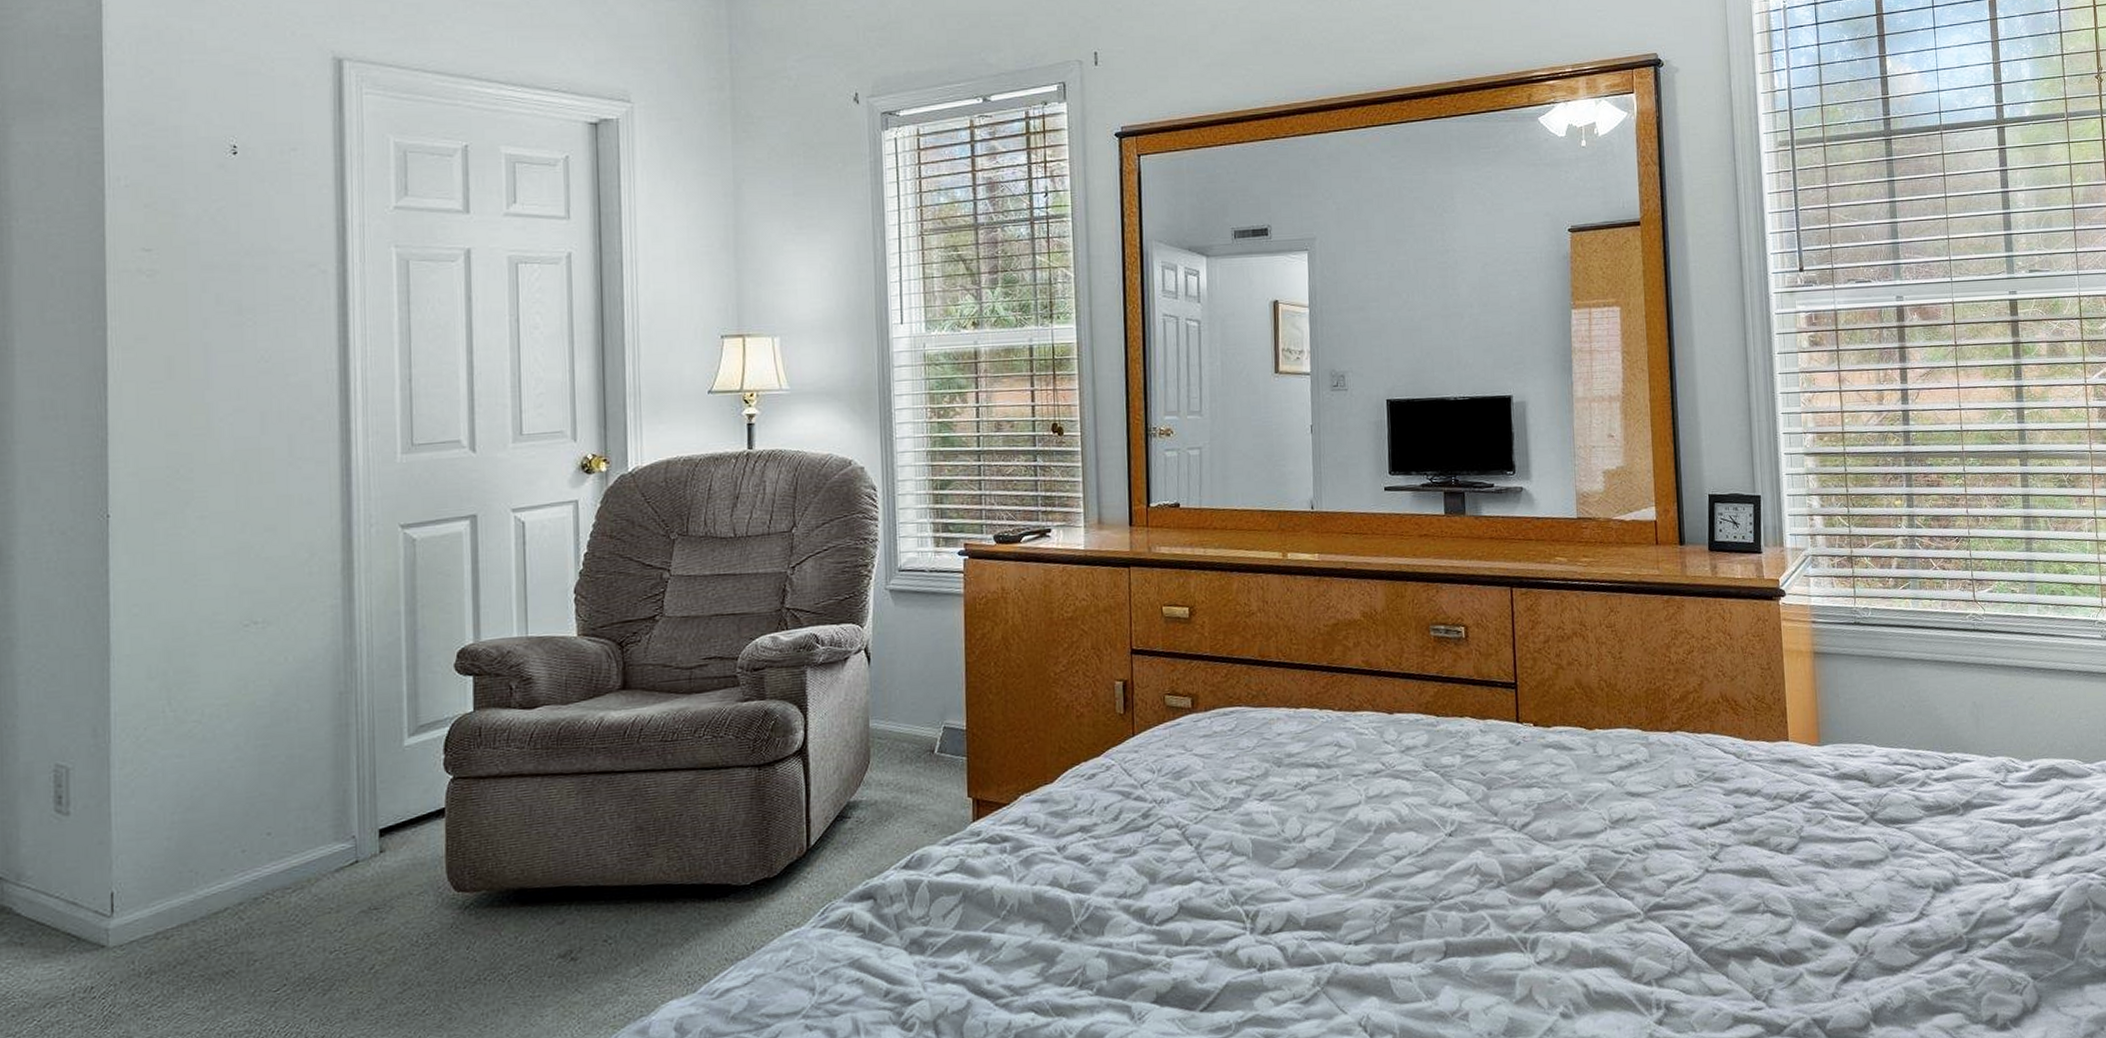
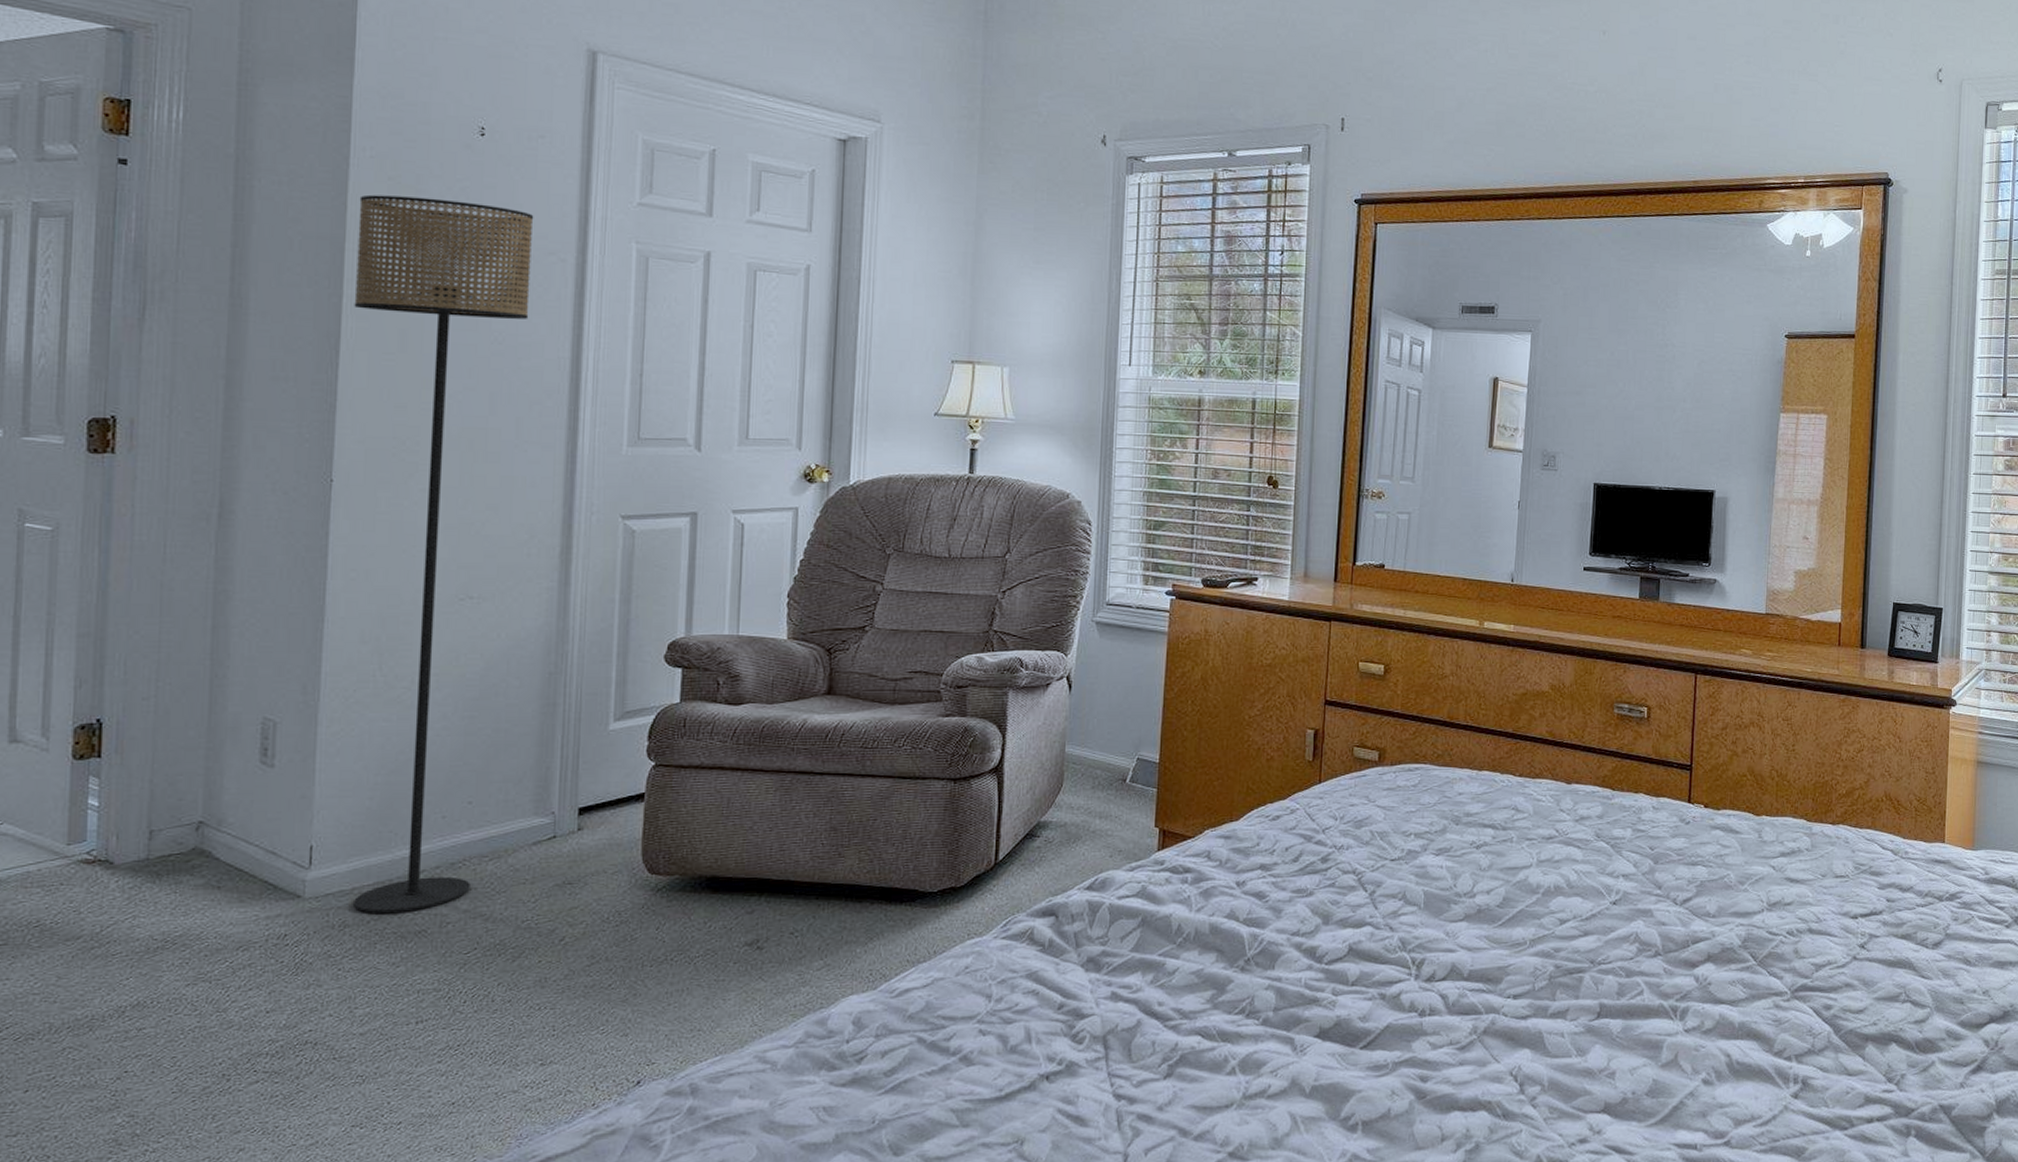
floor lamp: none [117,221,294,958] -> present [354,194,534,913]

